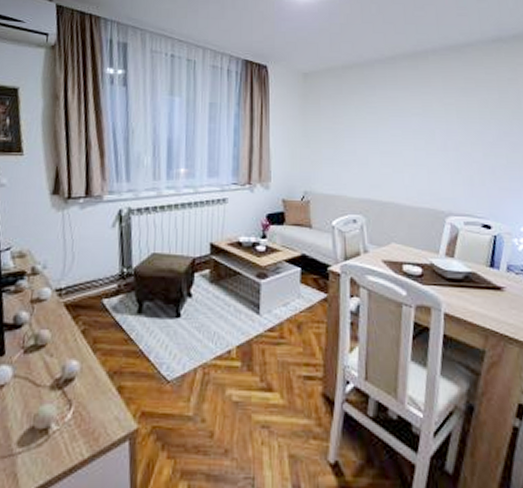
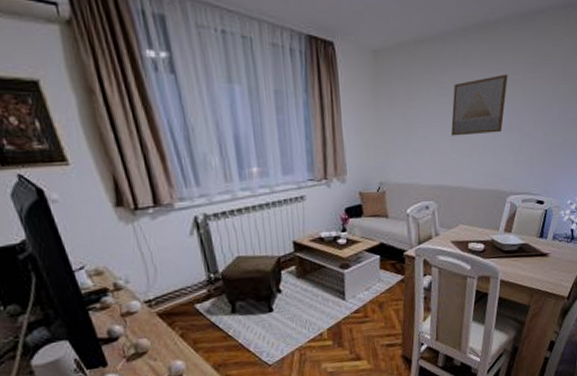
wall art: none [380,97,440,152] -> present [451,74,508,136]

